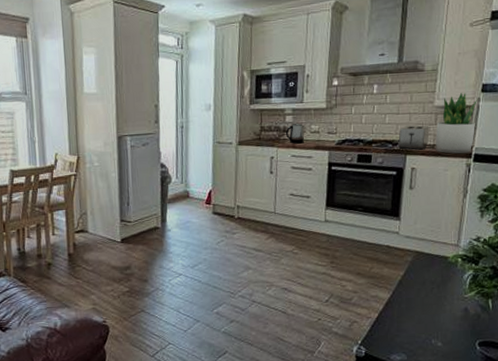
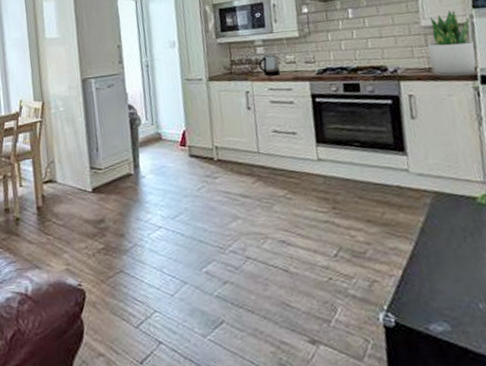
toaster: present [397,125,430,150] -> none [385,48,423,76]

